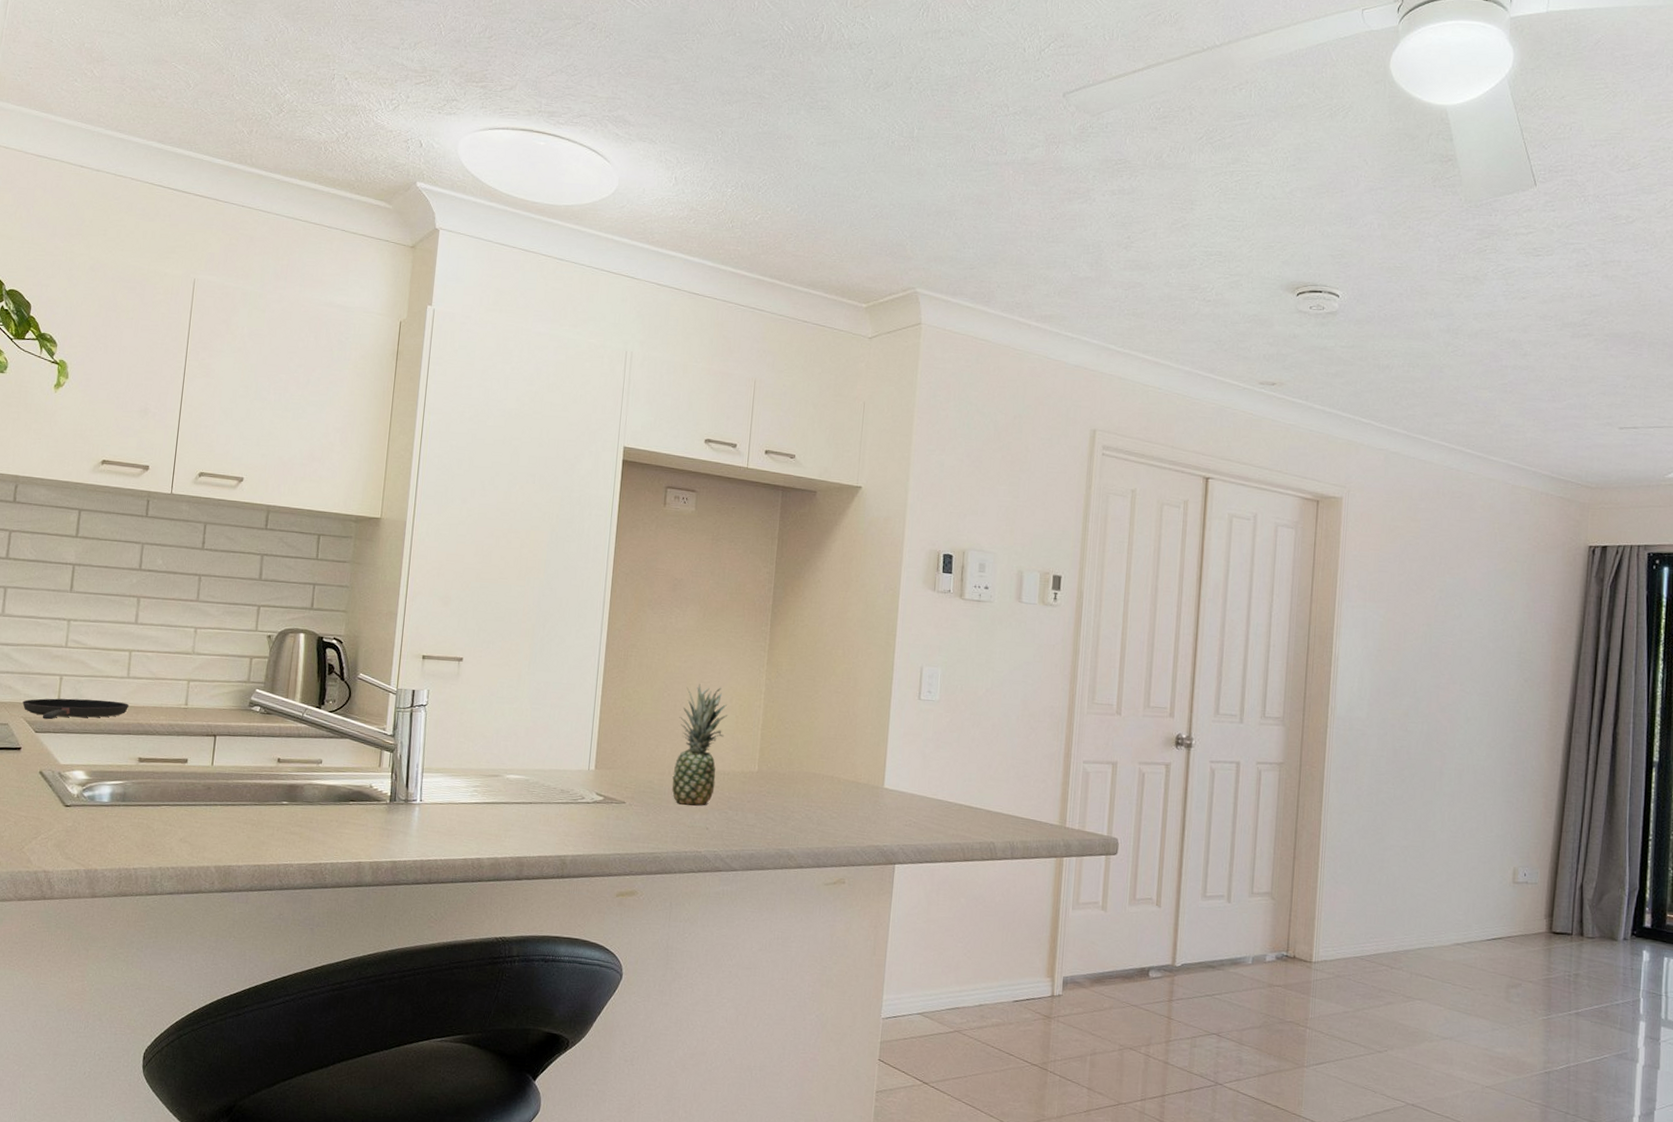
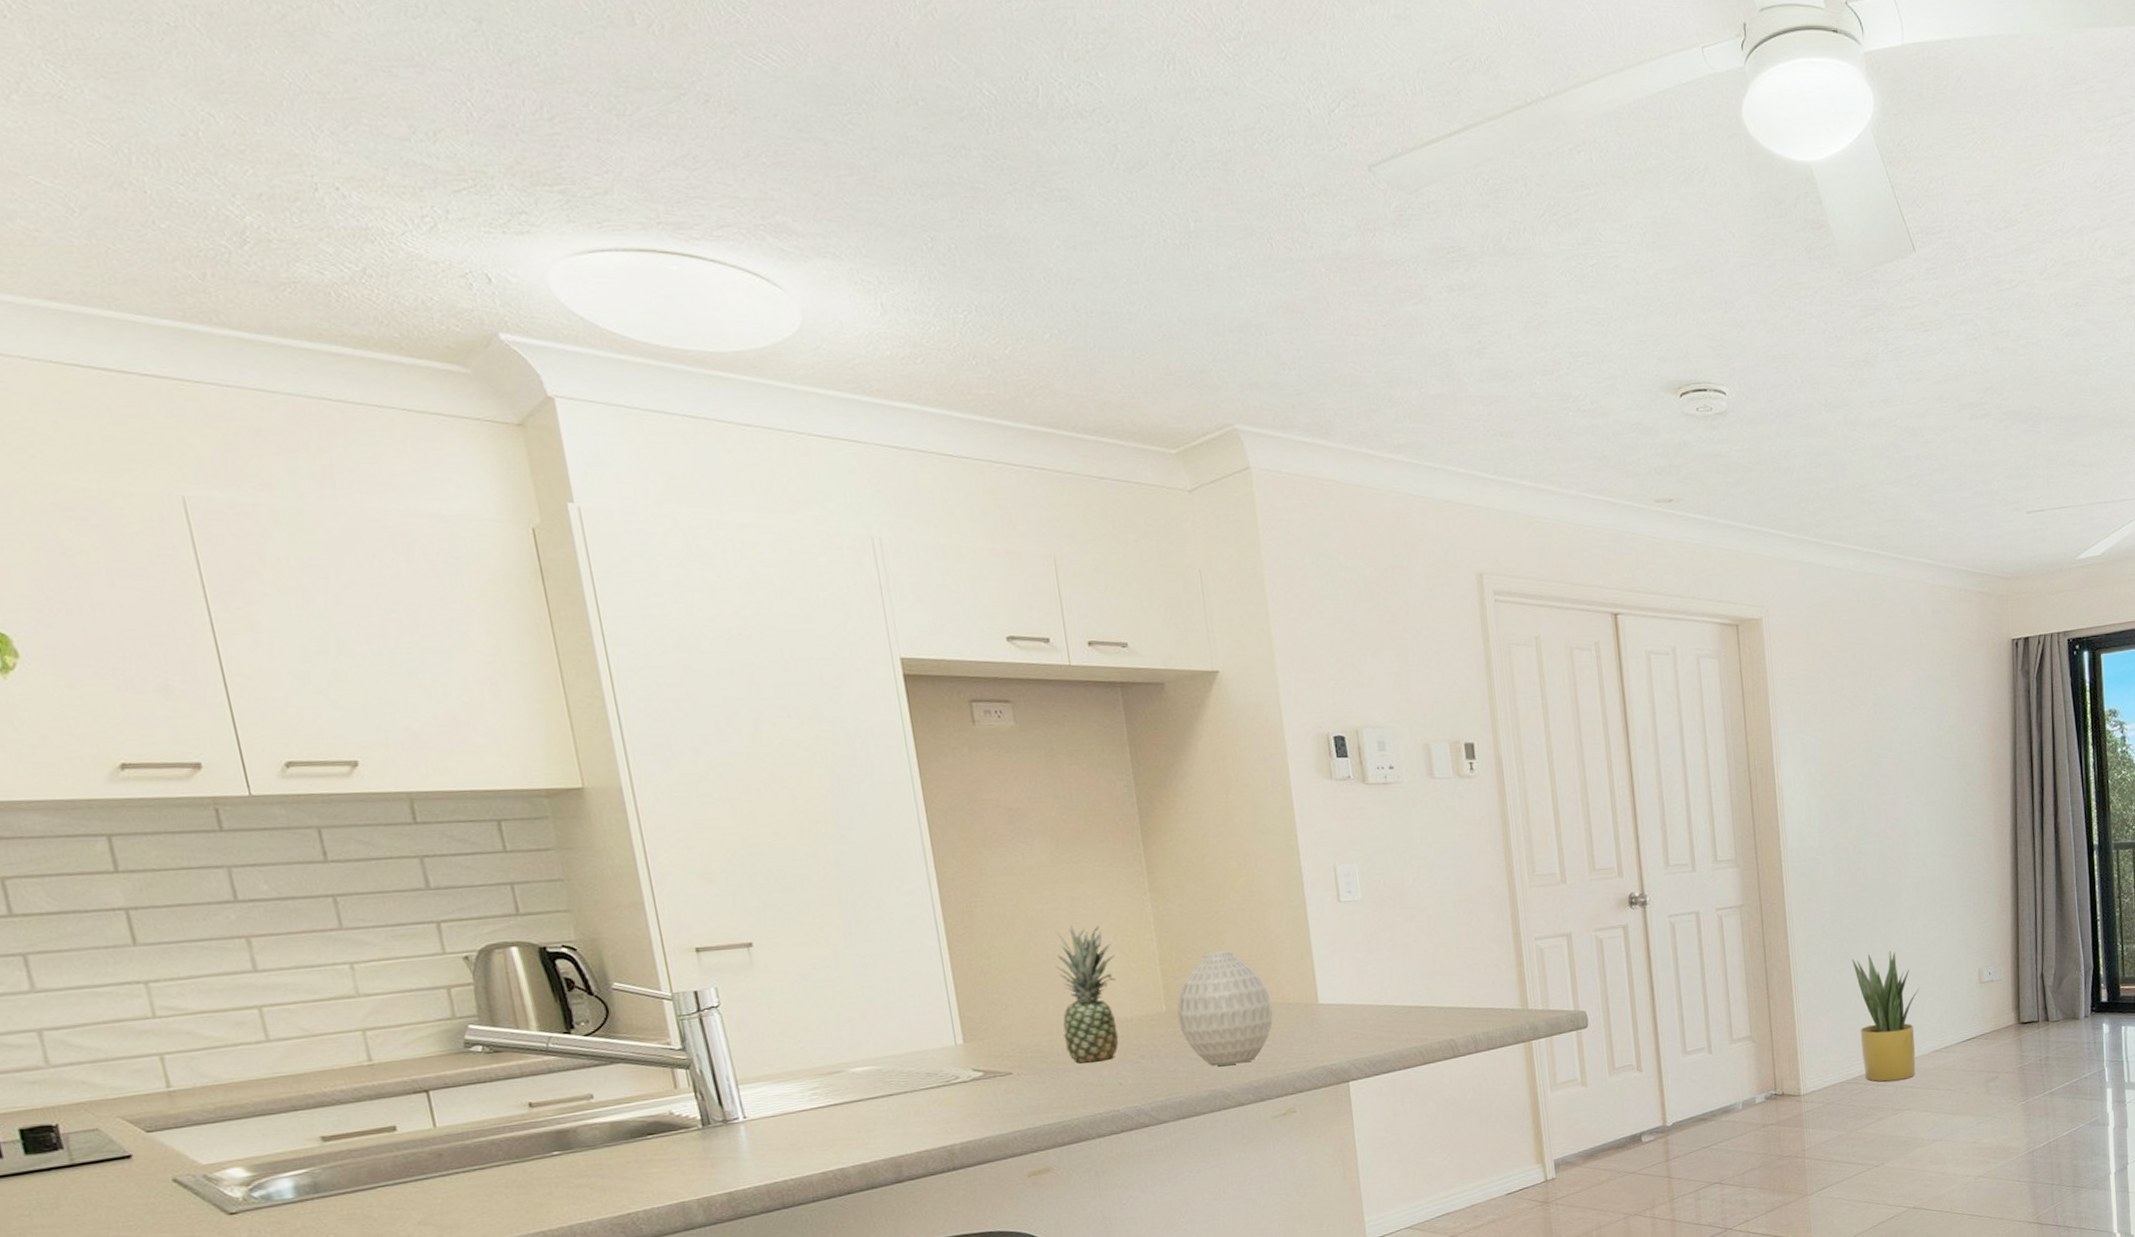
frying pan: present [22,698,130,720] -> none [111,1073,283,1114]
vase: none [765,725,845,830] -> present [1177,950,1273,1066]
planter: none [1380,833,1451,968] -> present [1852,951,1921,1082]

